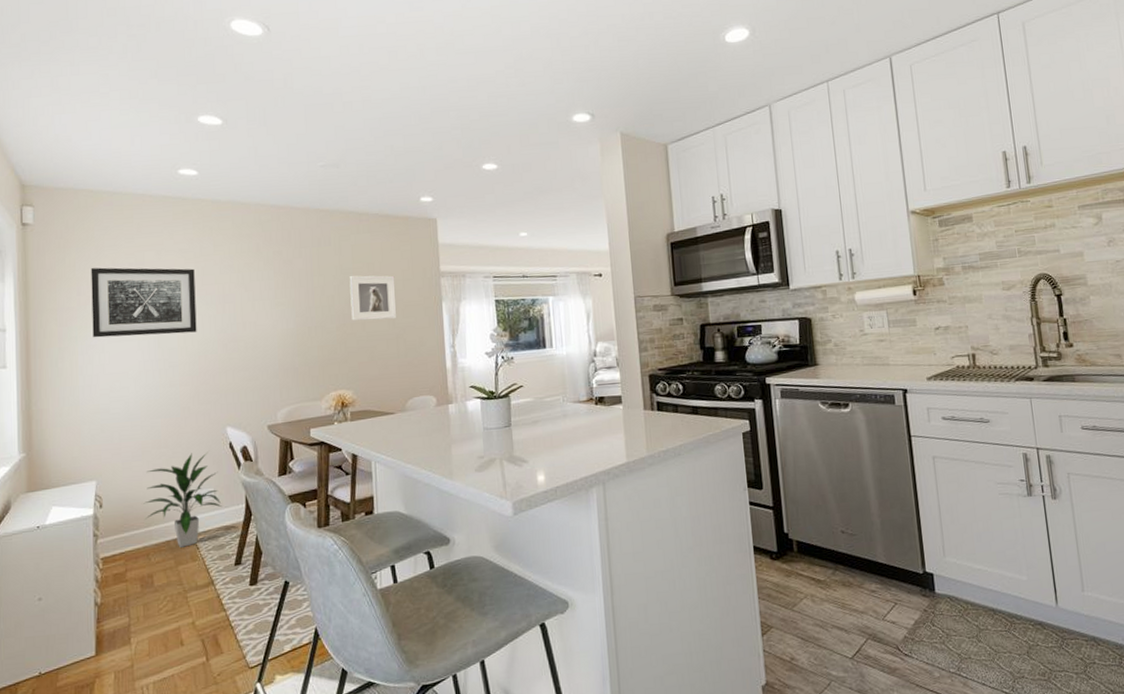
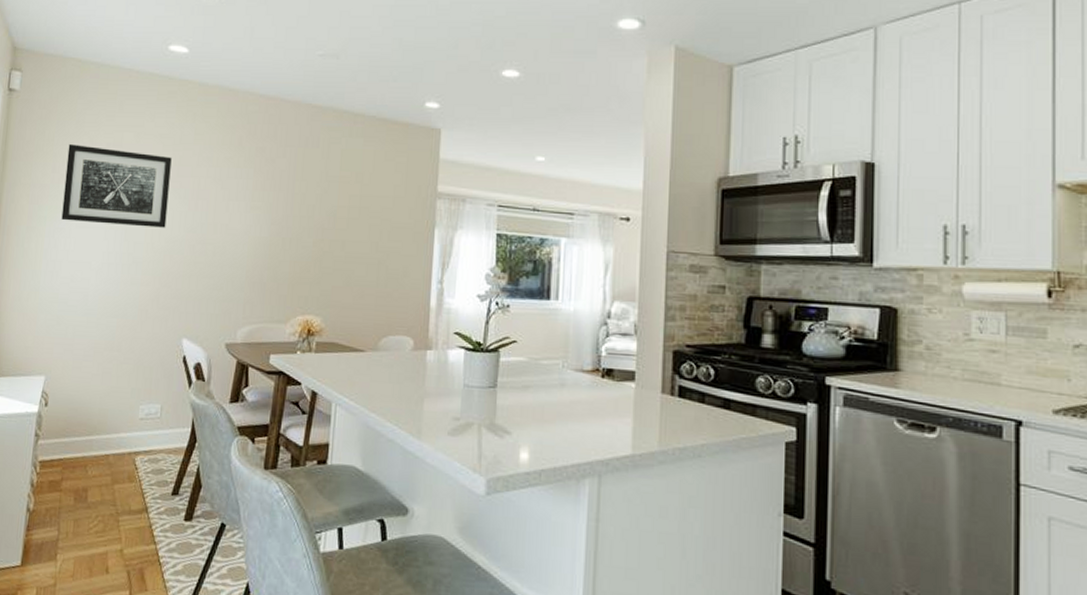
indoor plant: present [143,451,222,548] -> none [88,361,167,465]
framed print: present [349,275,397,321] -> none [331,184,385,242]

